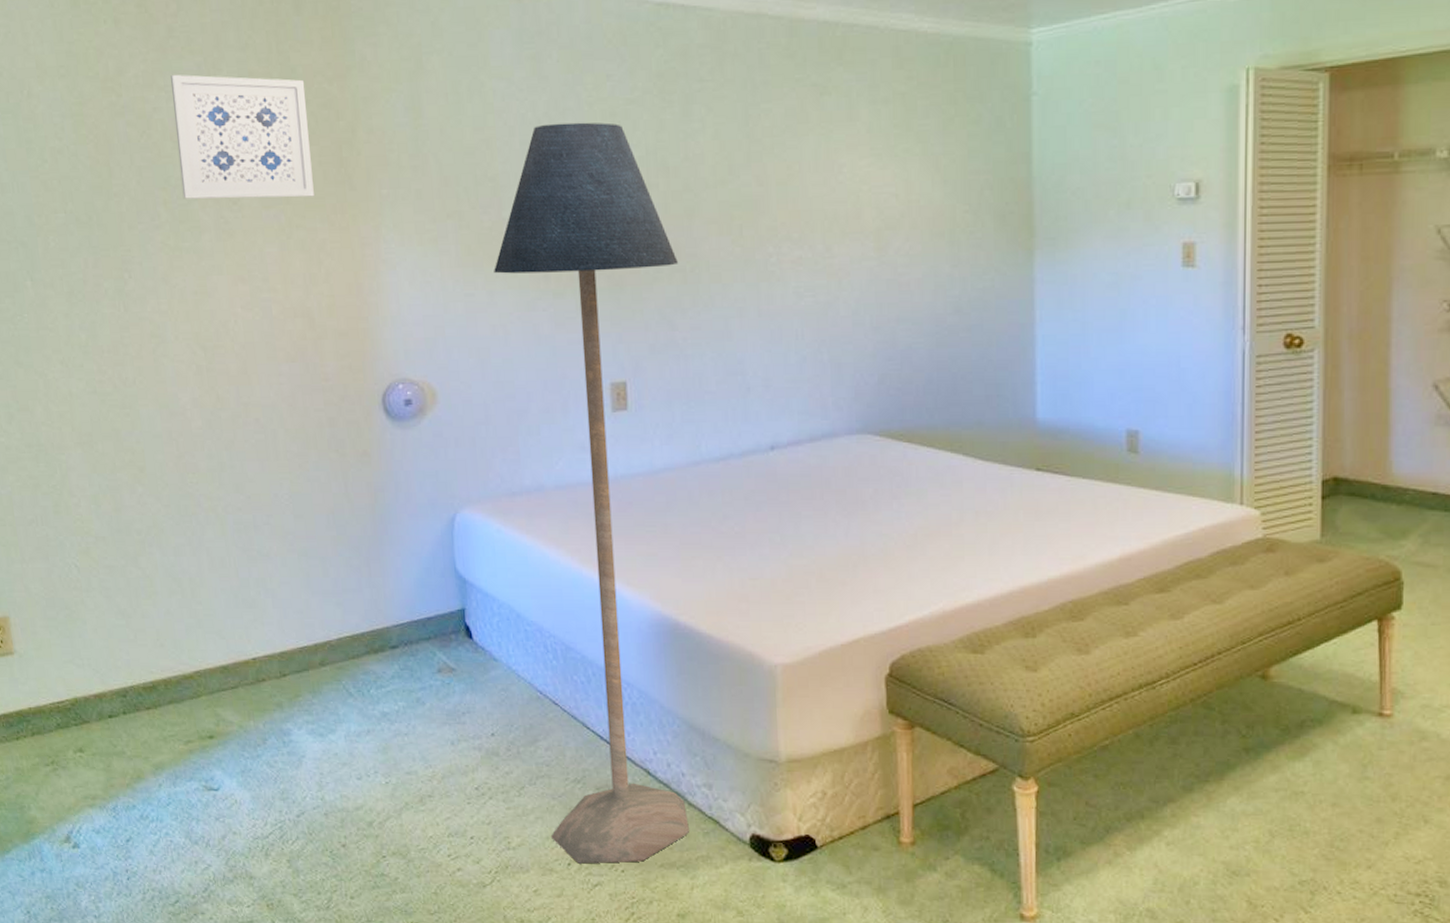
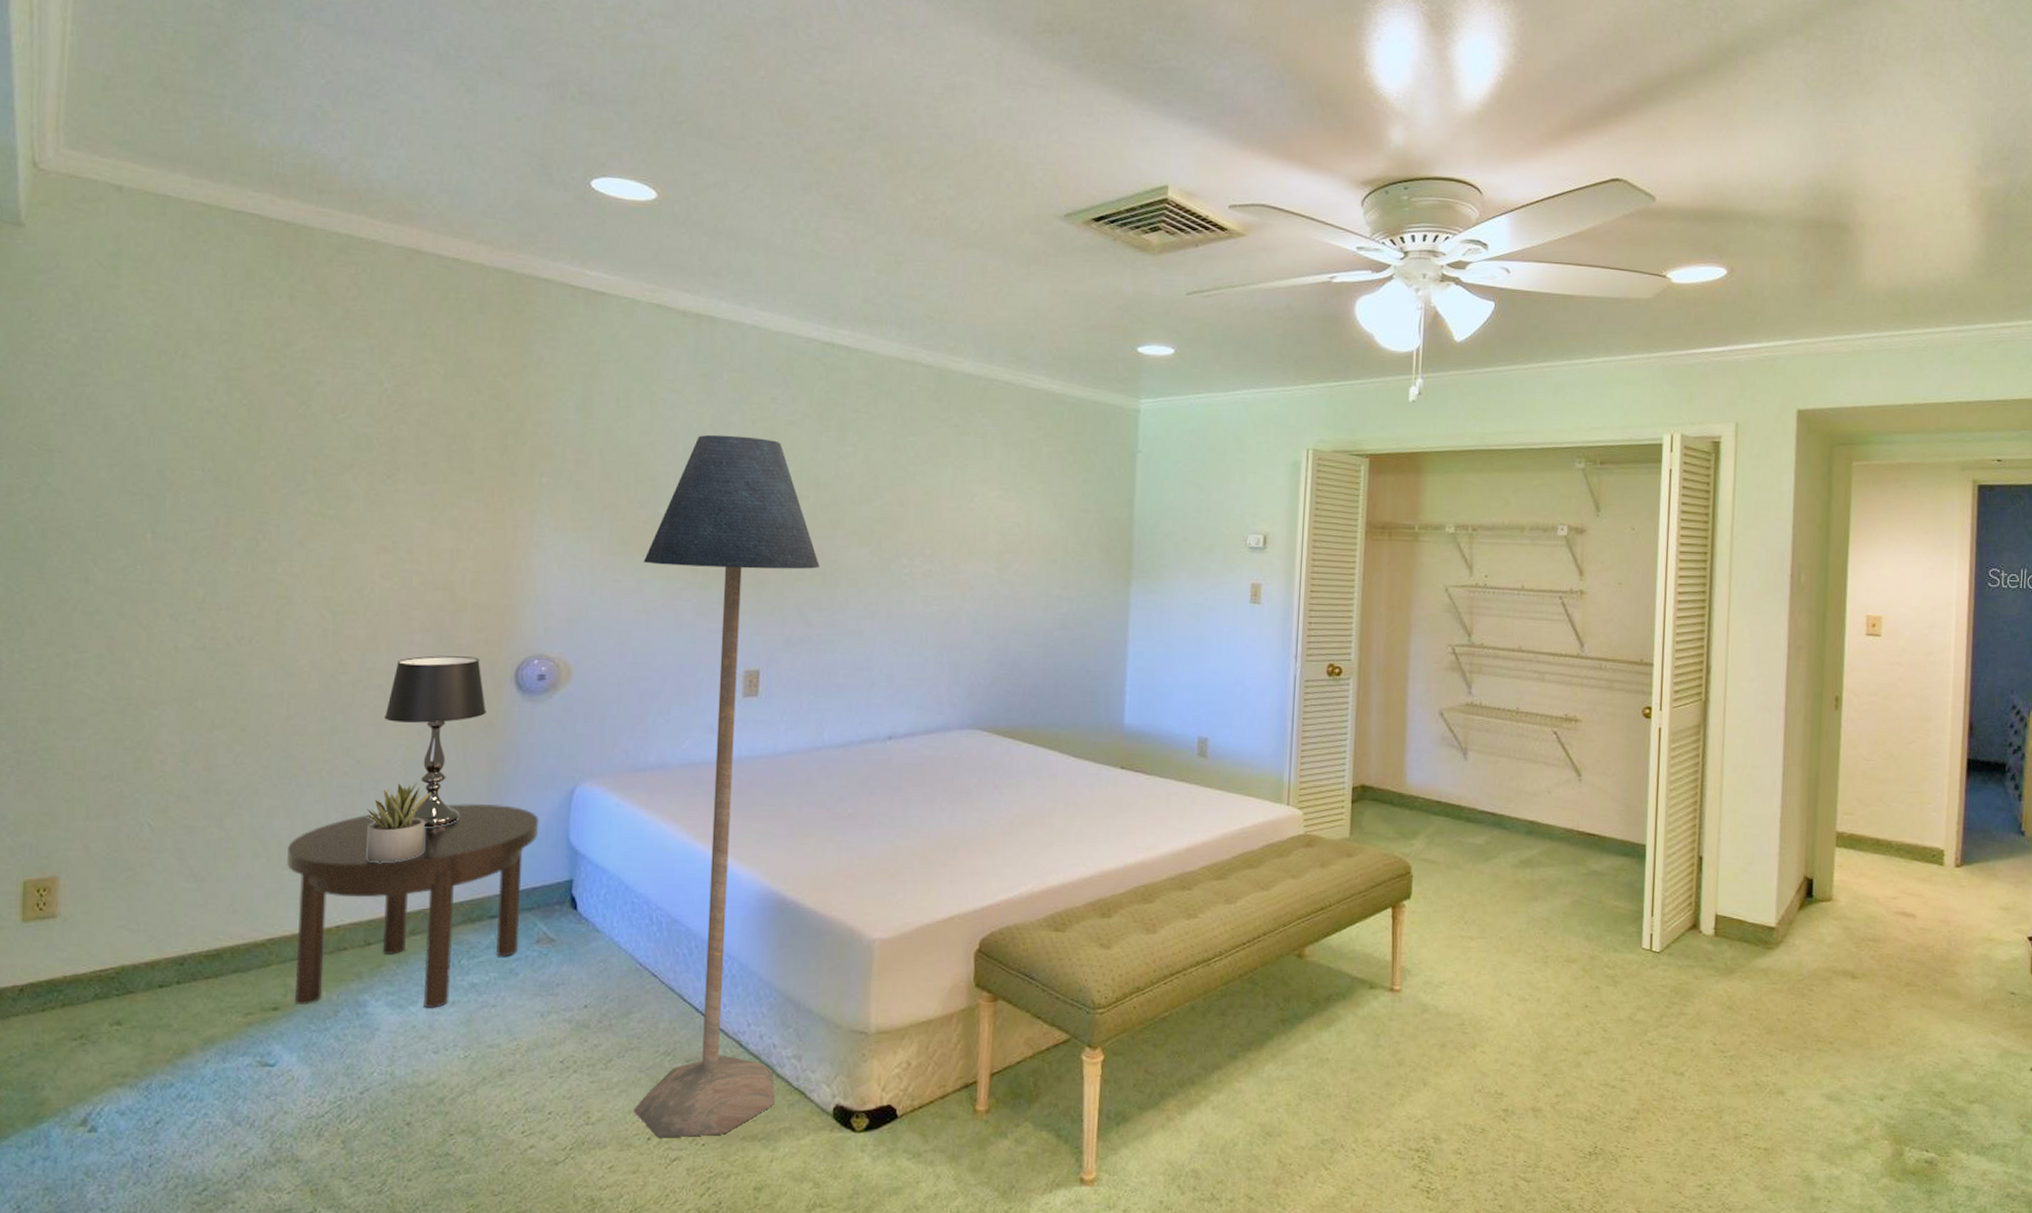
wall art: present [171,74,314,199] -> none [335,352,479,479]
side table: none [198,534,426,737] -> present [286,803,539,1009]
succulent plant: none [261,516,321,596] -> present [364,782,432,863]
table lamp: none [266,385,360,561] -> present [385,655,486,828]

